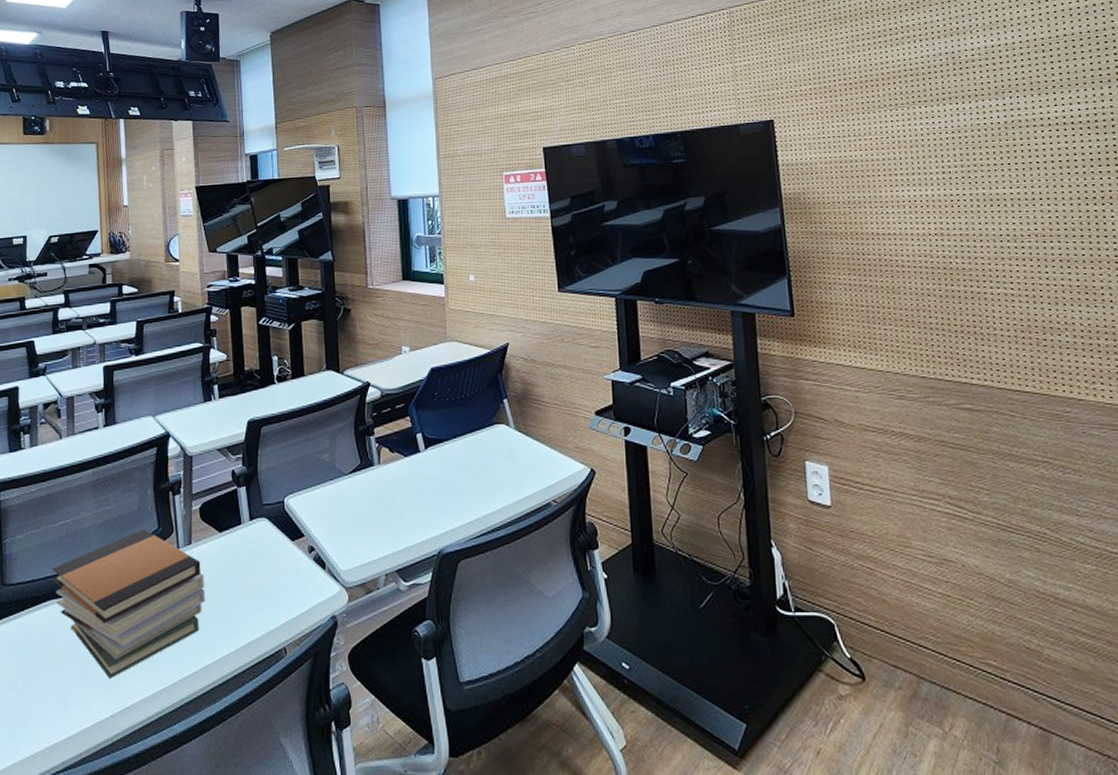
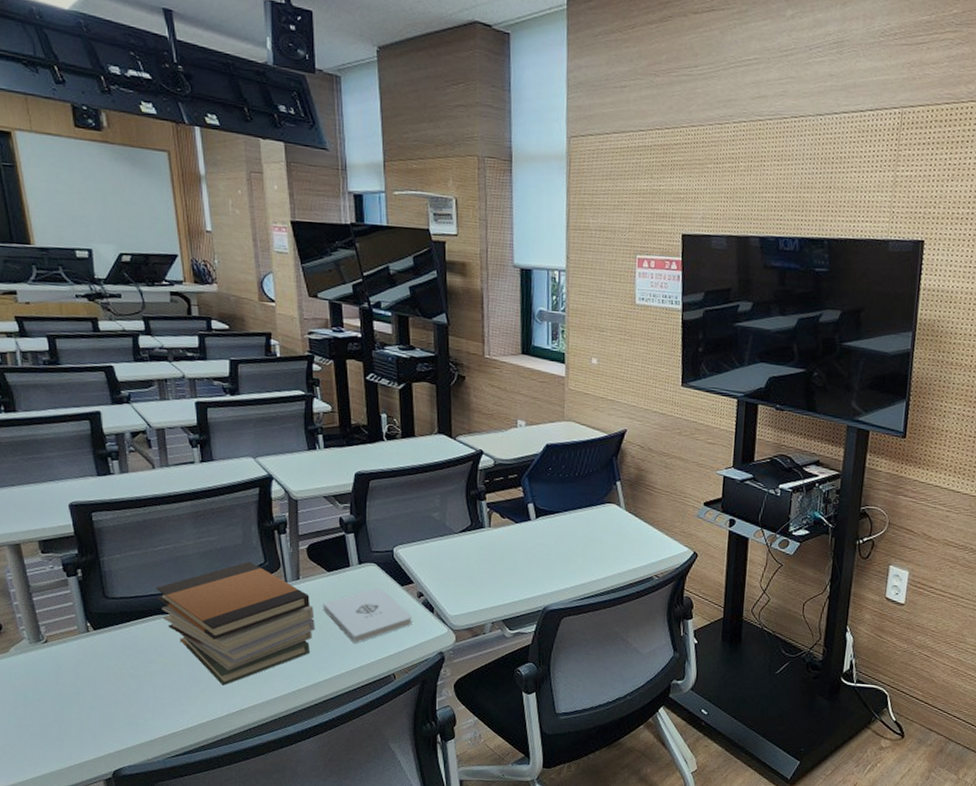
notepad: none [213,546,304,613] -> present [323,588,412,643]

